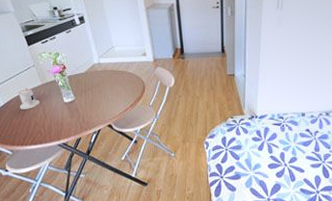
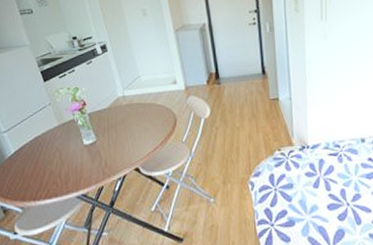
candle: present [18,88,40,110] -> none [31,130,57,157]

